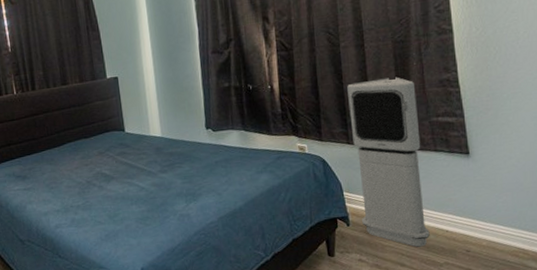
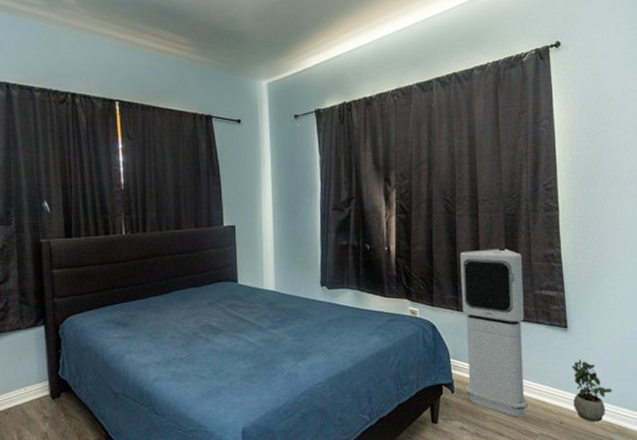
potted plant: none [476,185,524,249] -> present [571,359,613,422]

